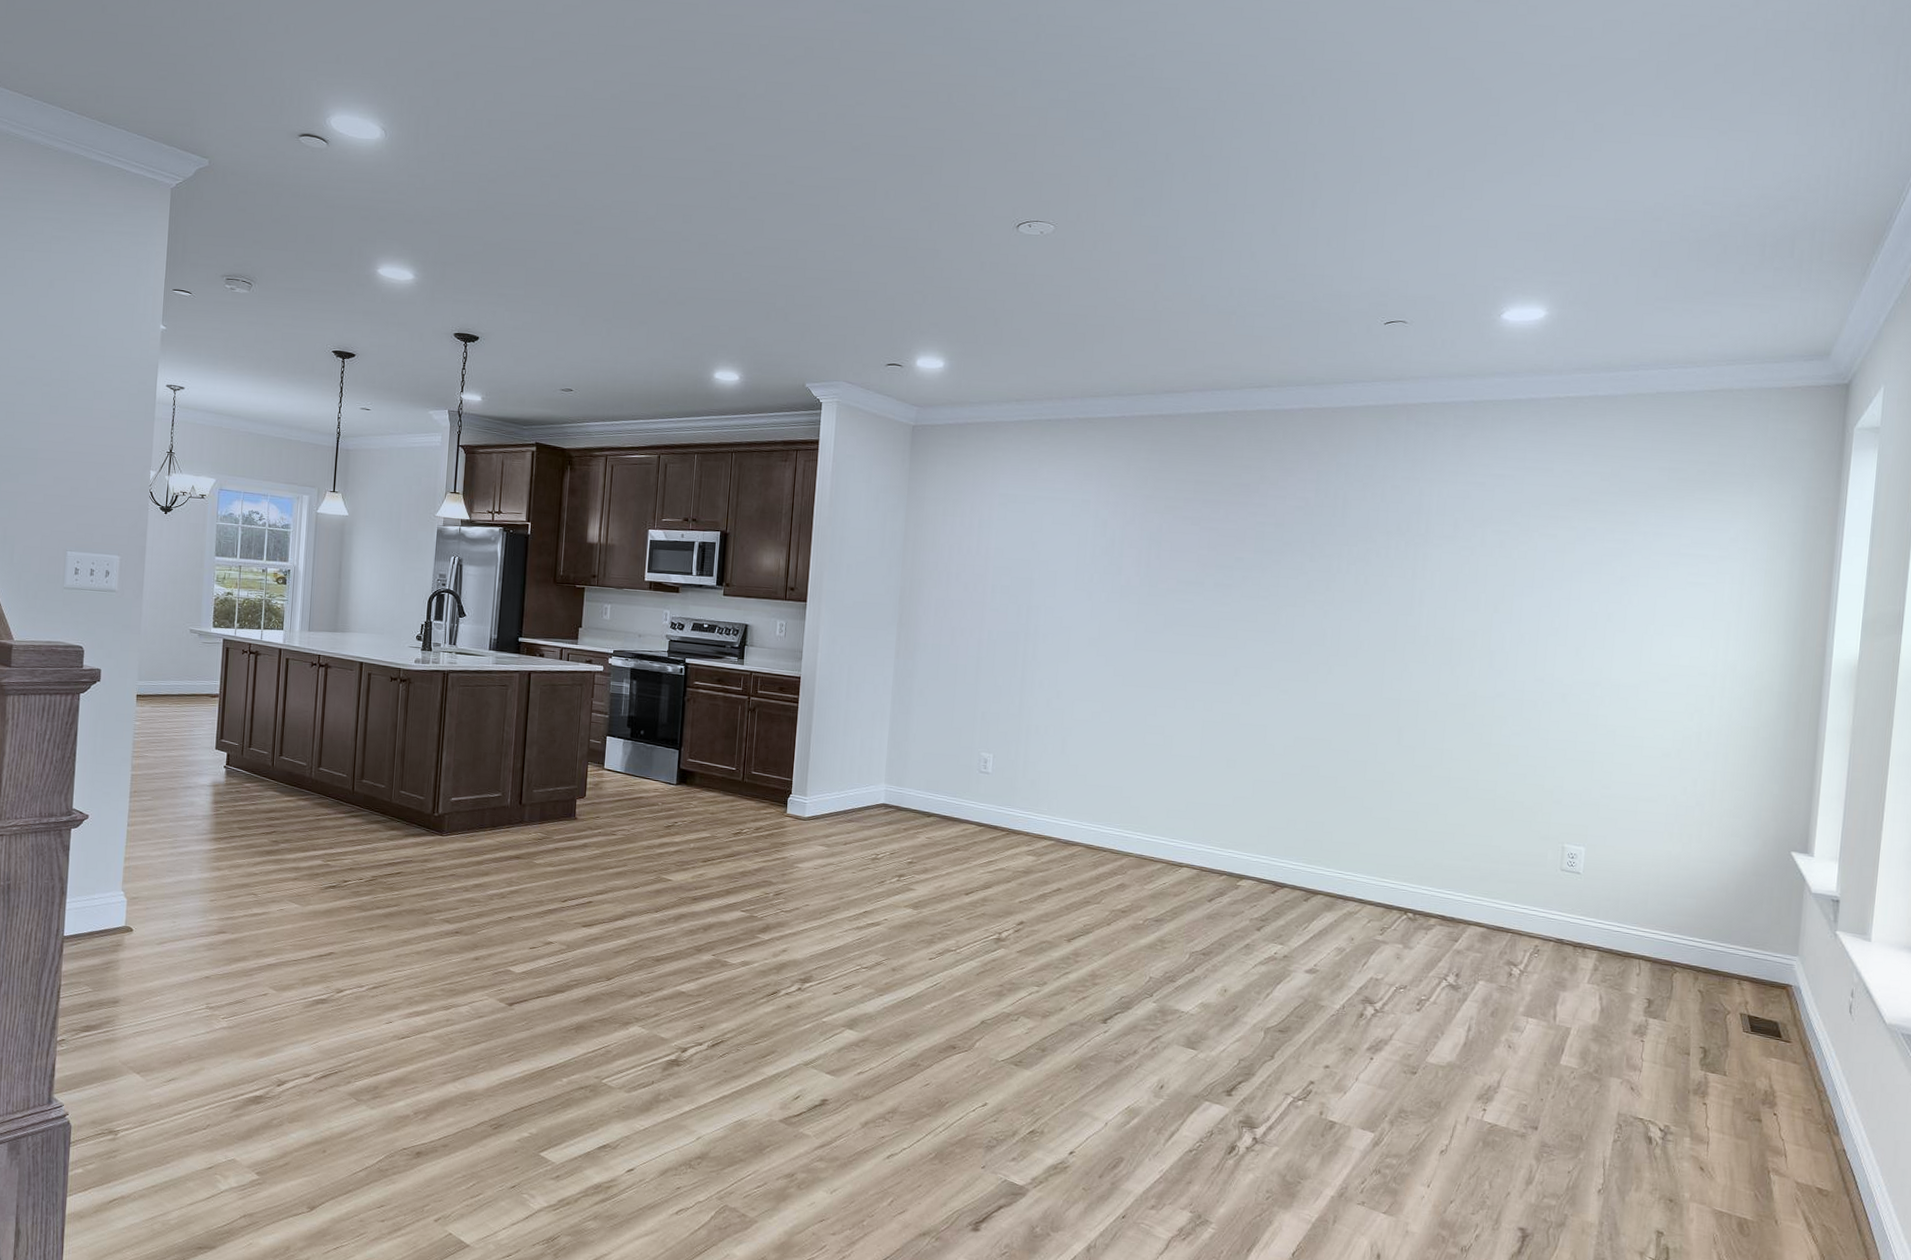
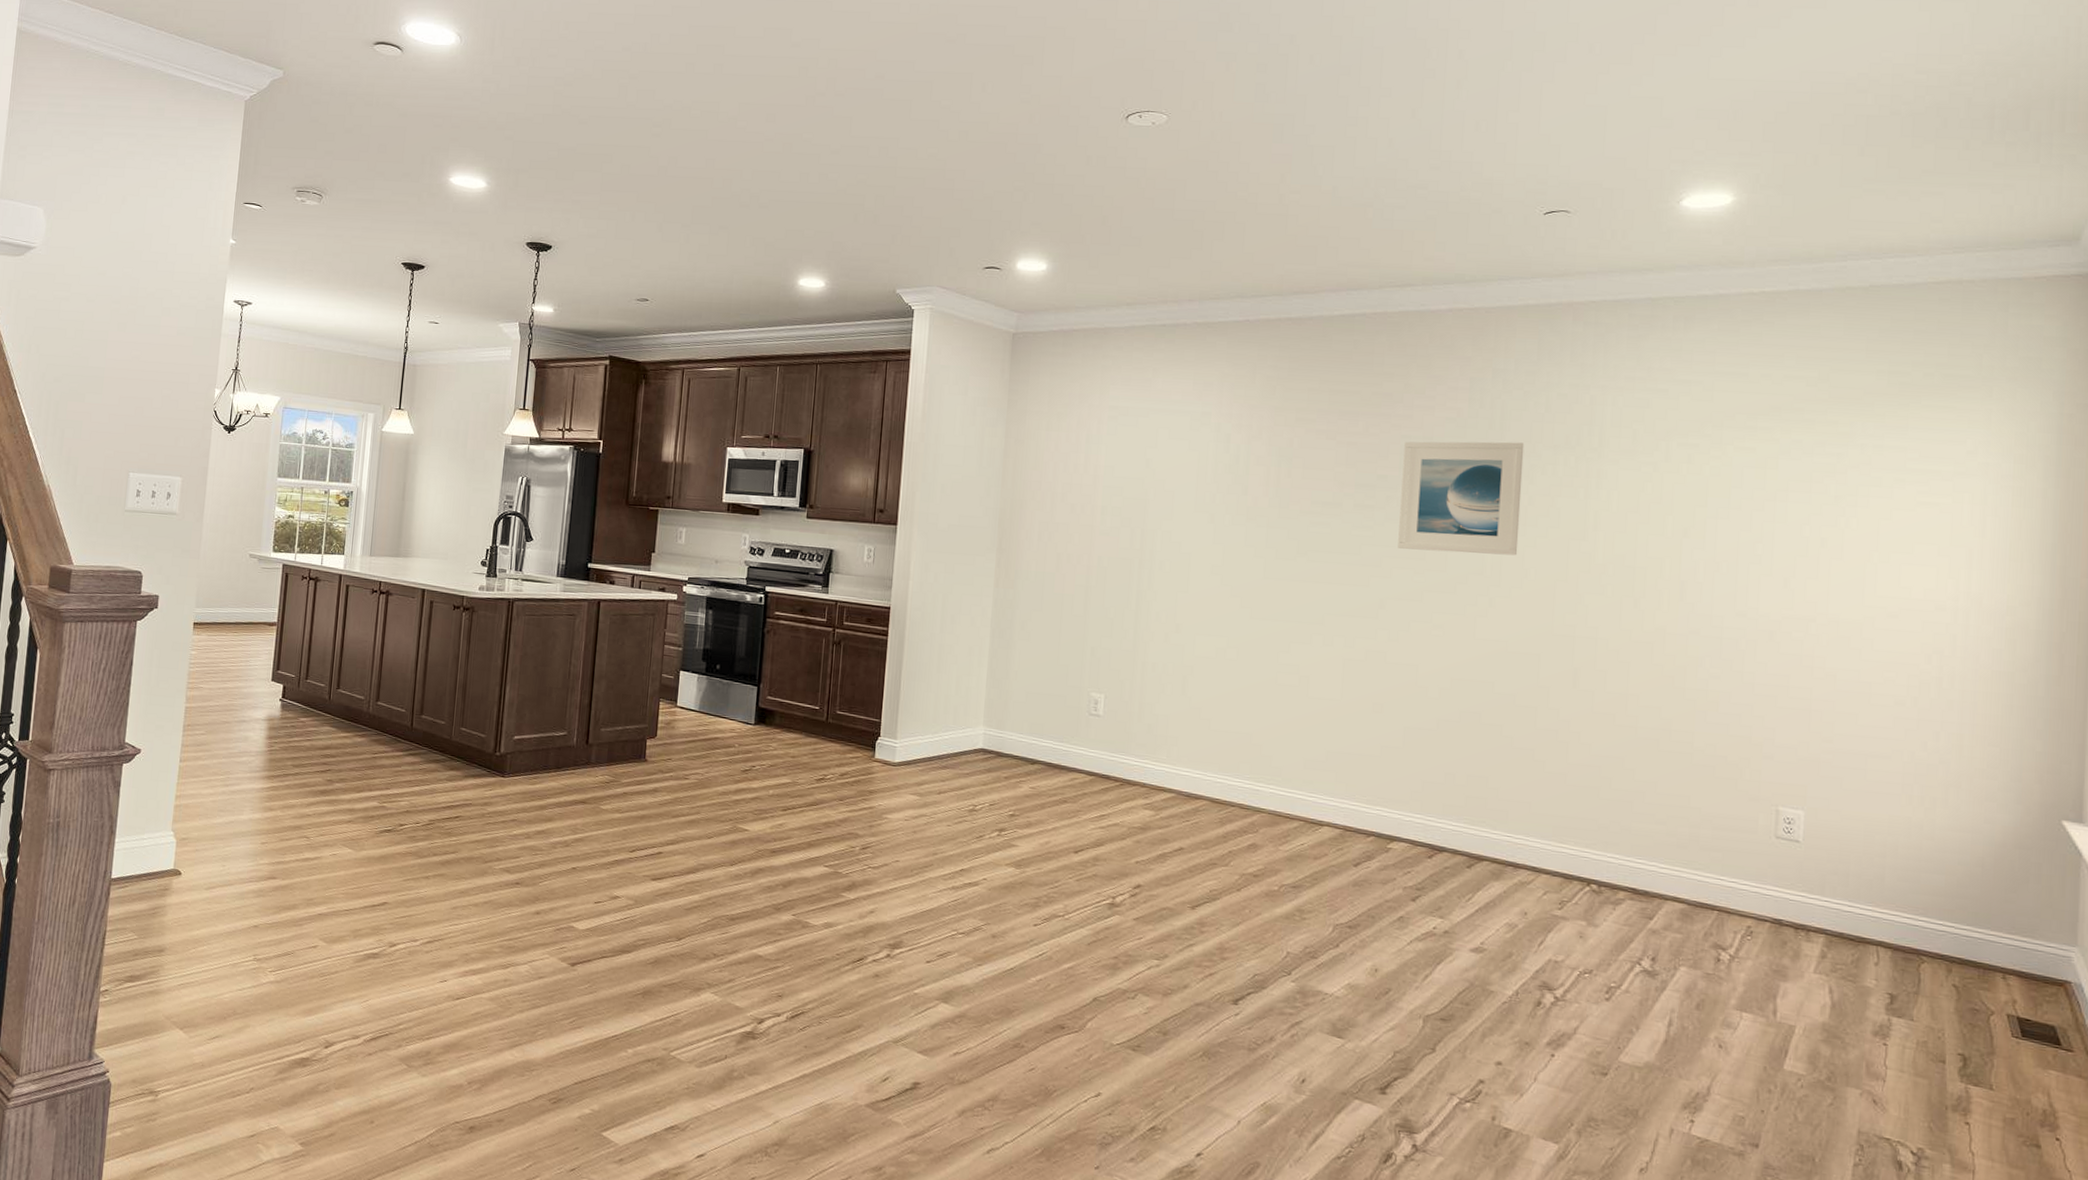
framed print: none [1251,527,1362,629] -> present [1398,441,1525,556]

